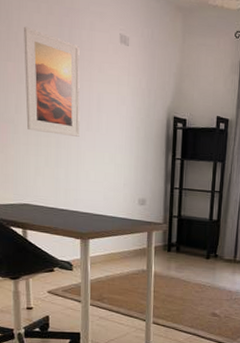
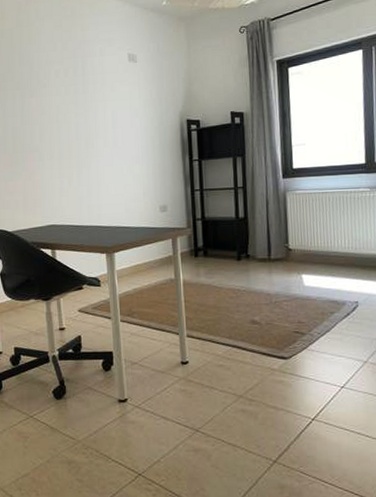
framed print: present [24,26,80,137] -> none [43,64,98,156]

